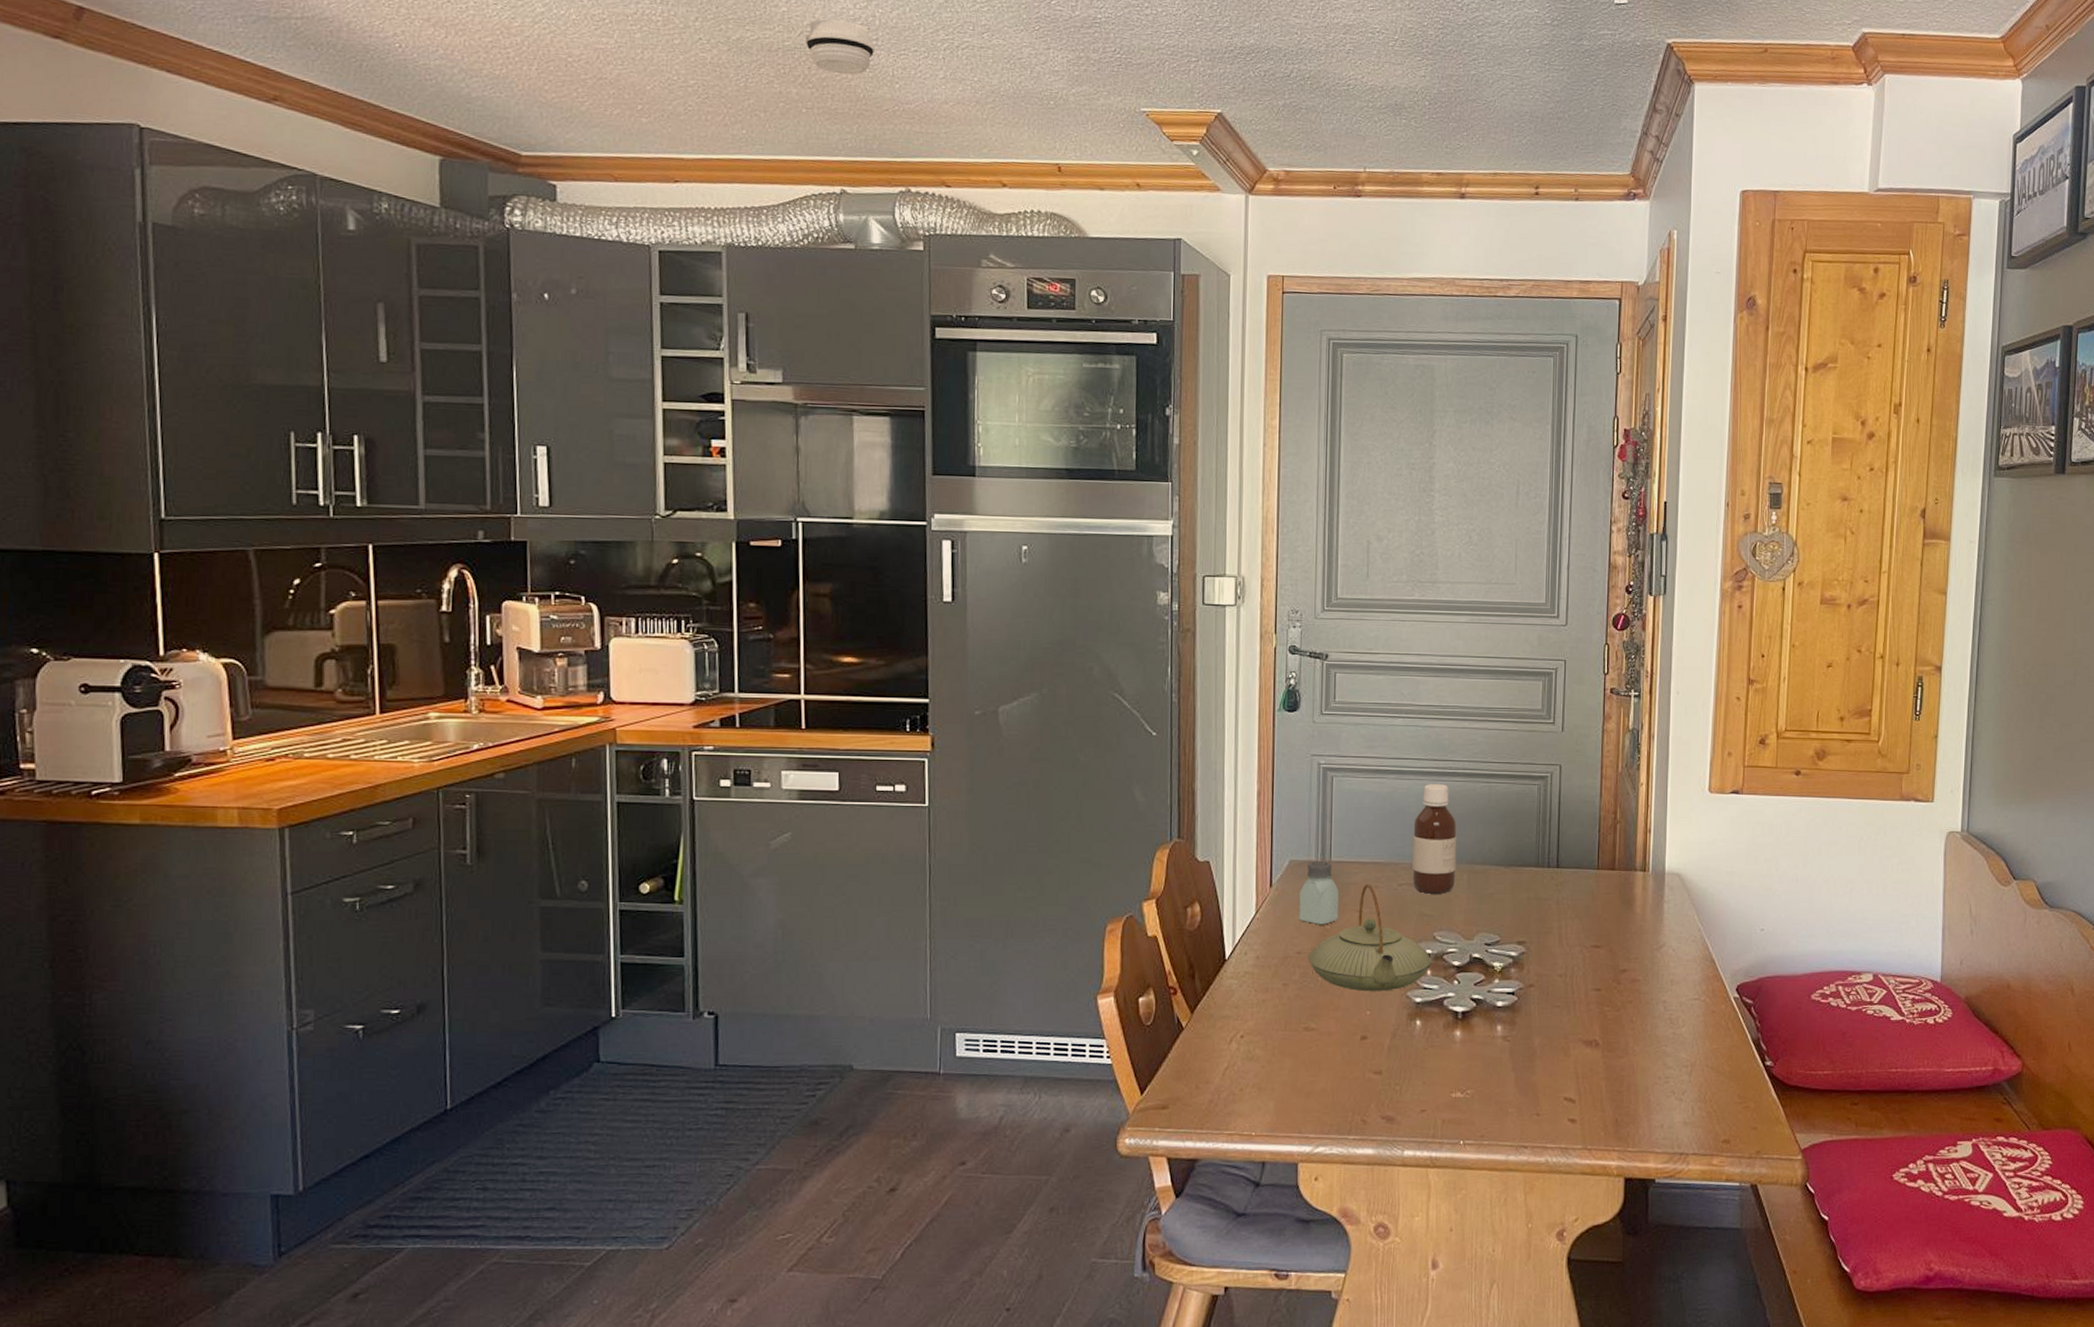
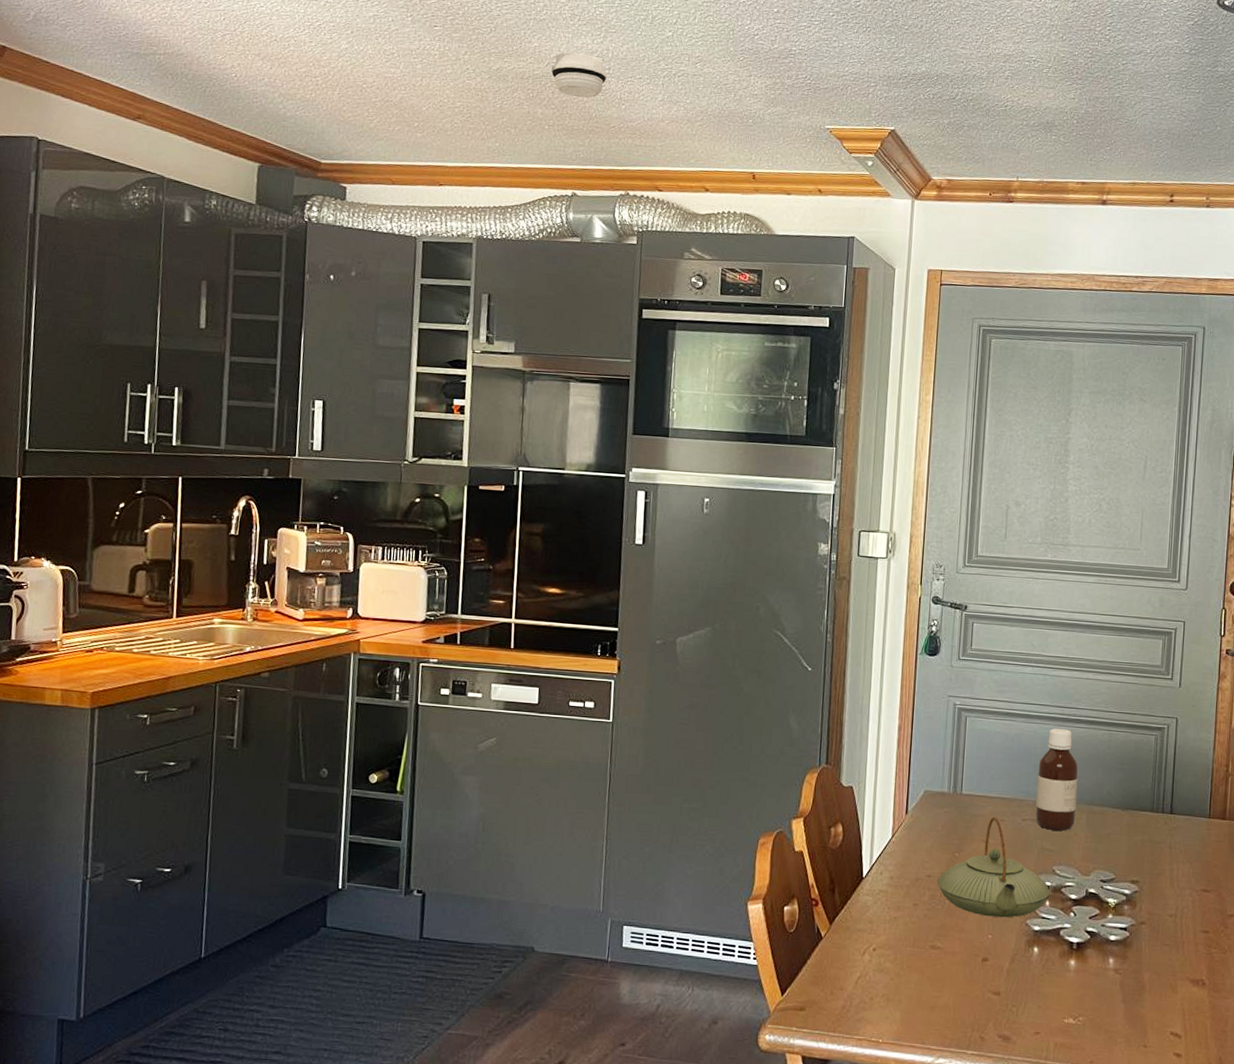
saltshaker: present [1299,860,1339,925] -> none [930,792,968,852]

